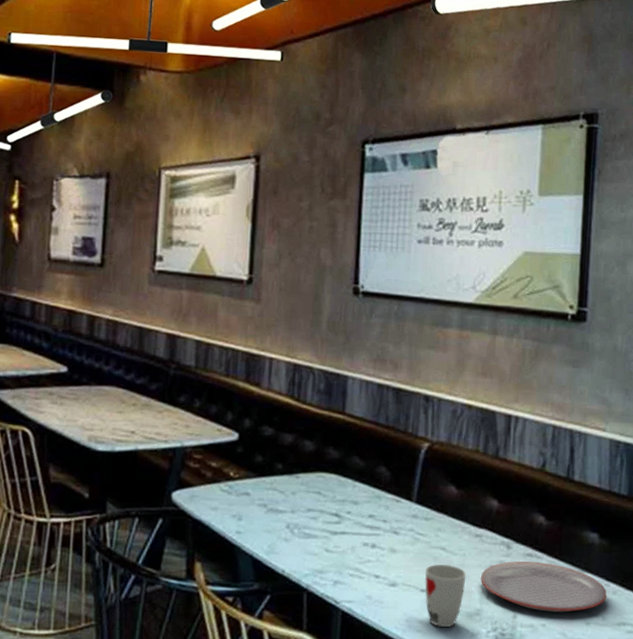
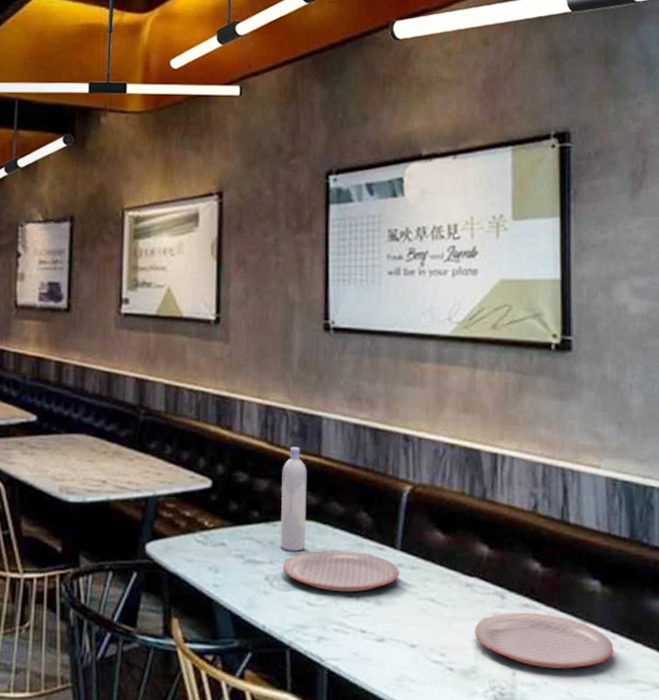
bottle: none [302,404,331,502] -> present [281,447,307,551]
plate: none [303,501,415,541] -> present [283,550,400,592]
cup: present [424,564,466,627] -> none [414,616,459,686]

